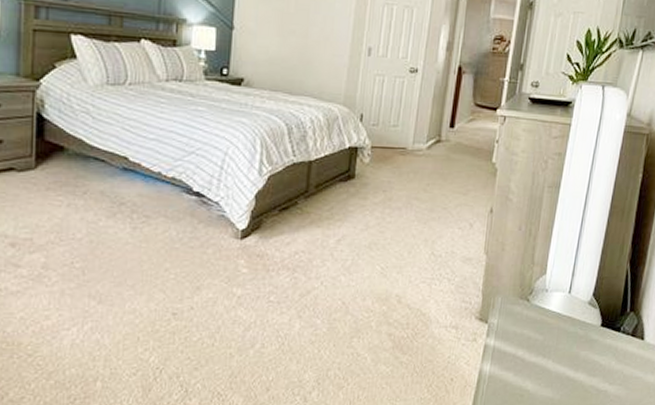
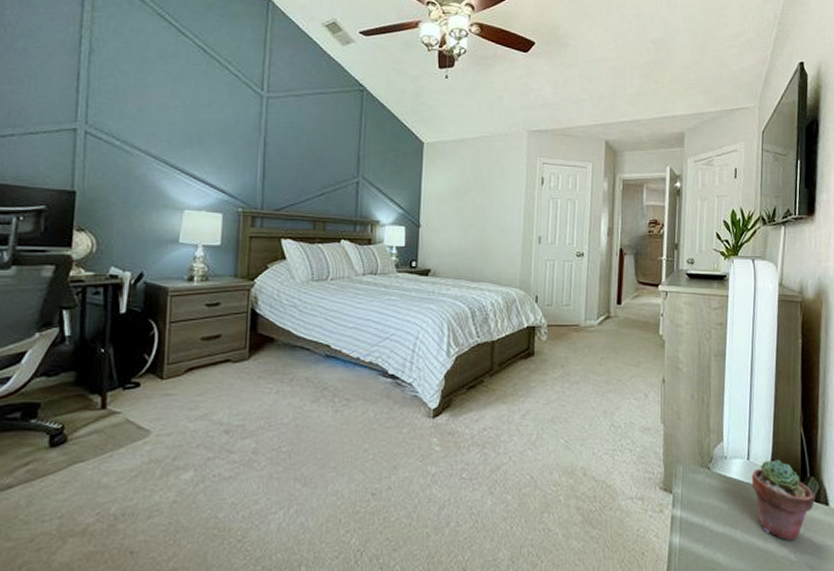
potted succulent: none [570,294,633,372] -> present [751,459,816,541]

